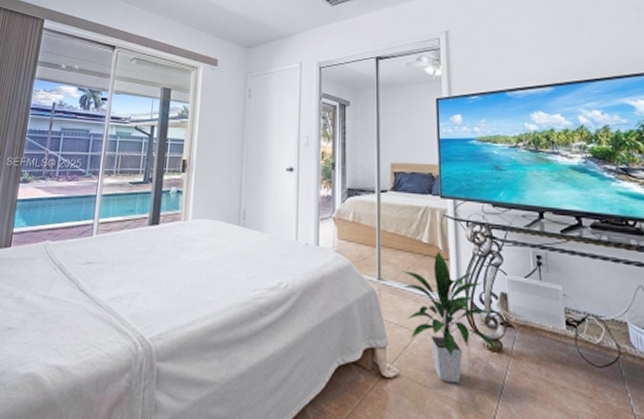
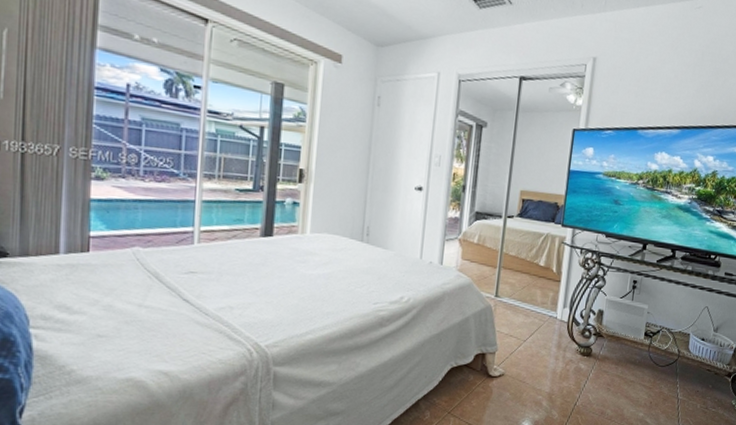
indoor plant: present [402,251,502,384] -> none [517,273,590,380]

